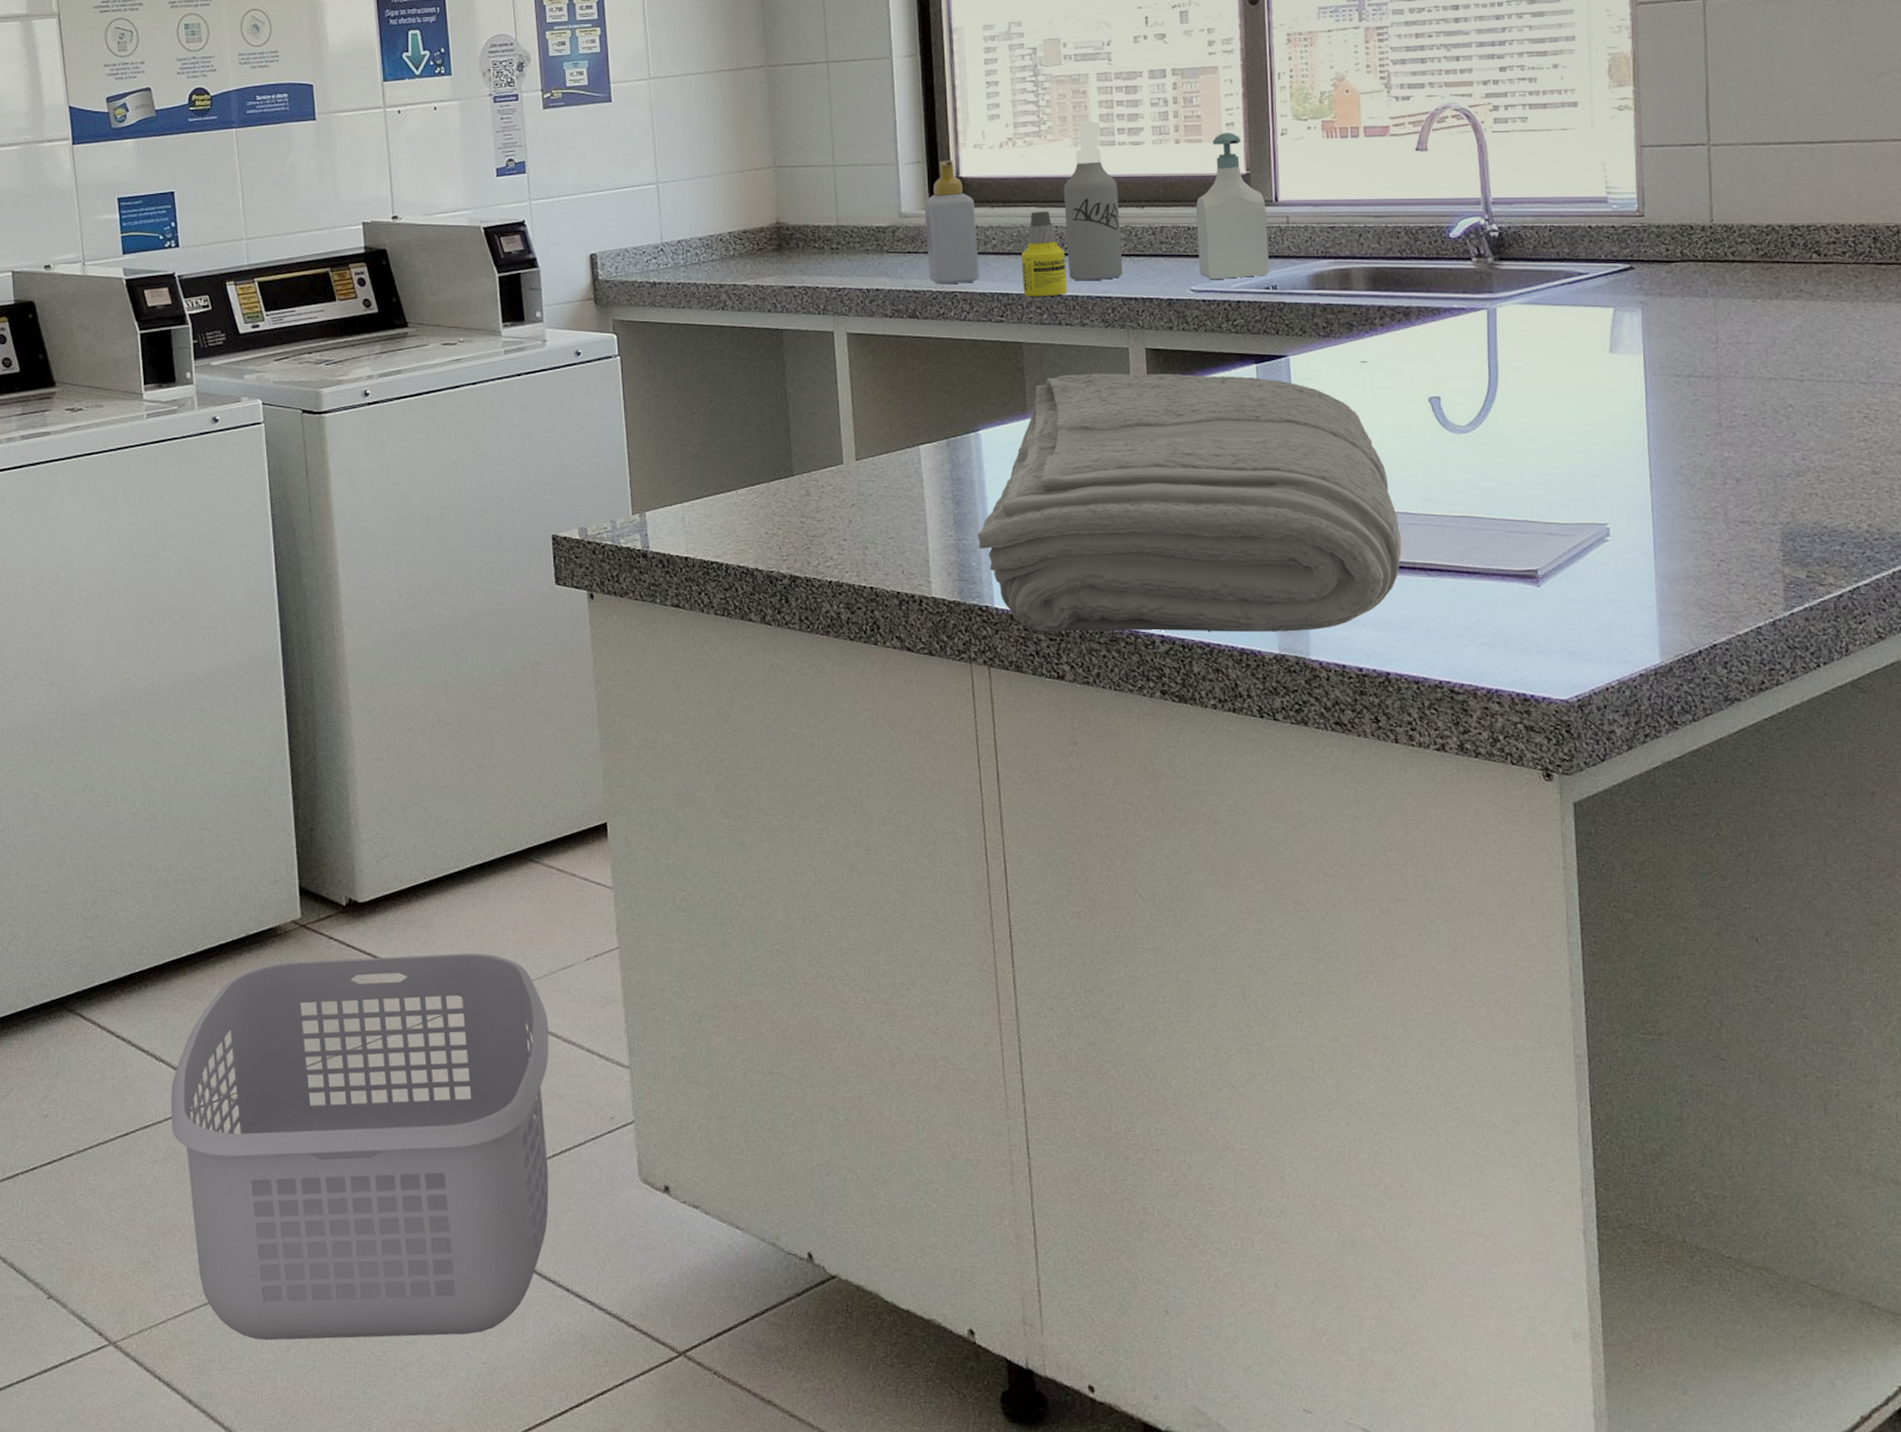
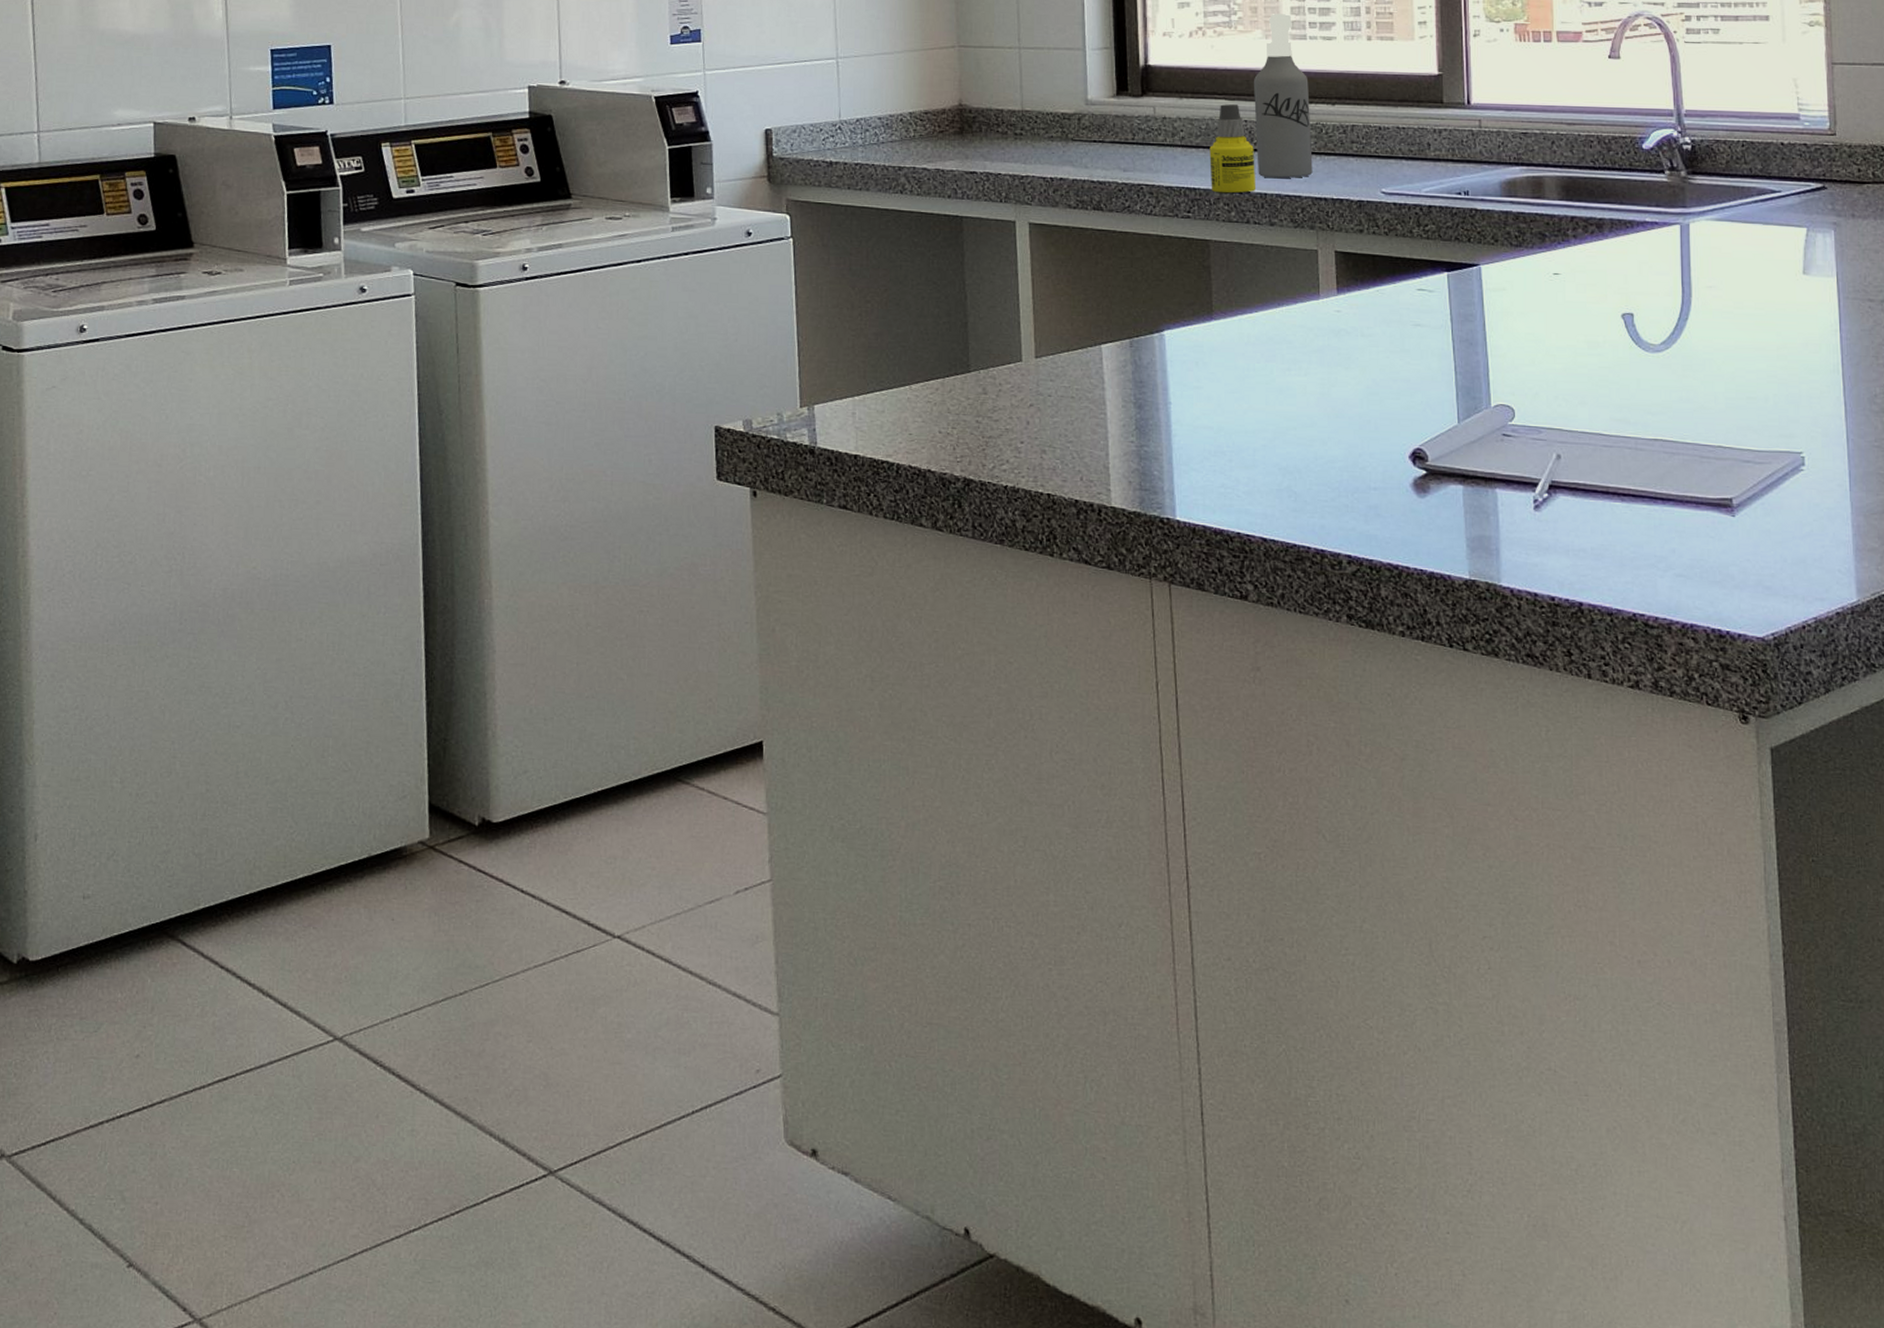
clothes hamper: present [171,953,549,1341] -> none [276,882,693,1320]
soap bottle: present [924,160,979,285] -> none [1111,47,1166,177]
towel: present [977,373,1402,634] -> none [1160,275,1595,556]
soap bottle: present [1196,133,1270,280] -> none [1388,31,1462,183]

